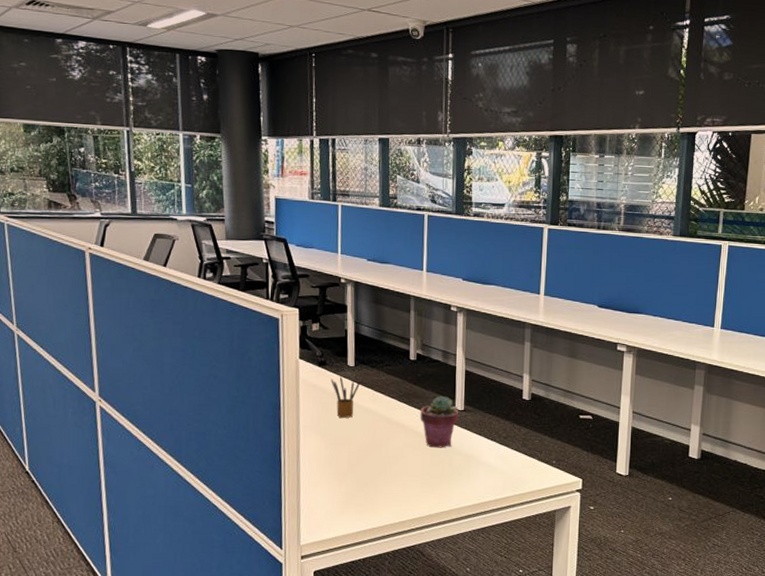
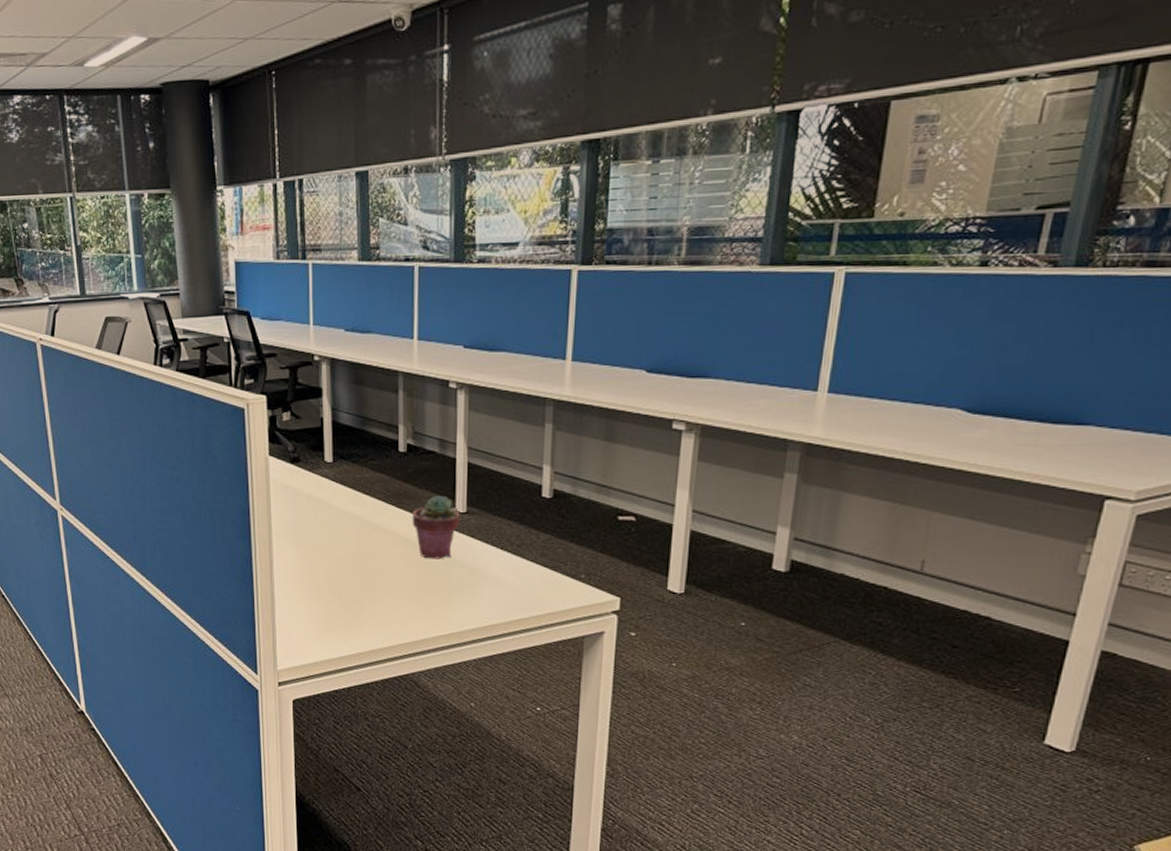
pencil box: present [331,376,361,418] -> none [306,475,341,524]

